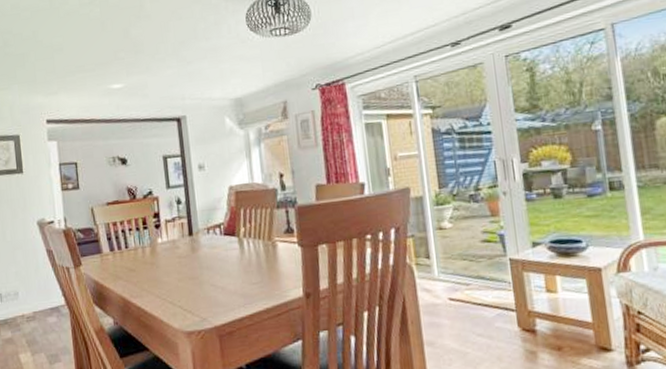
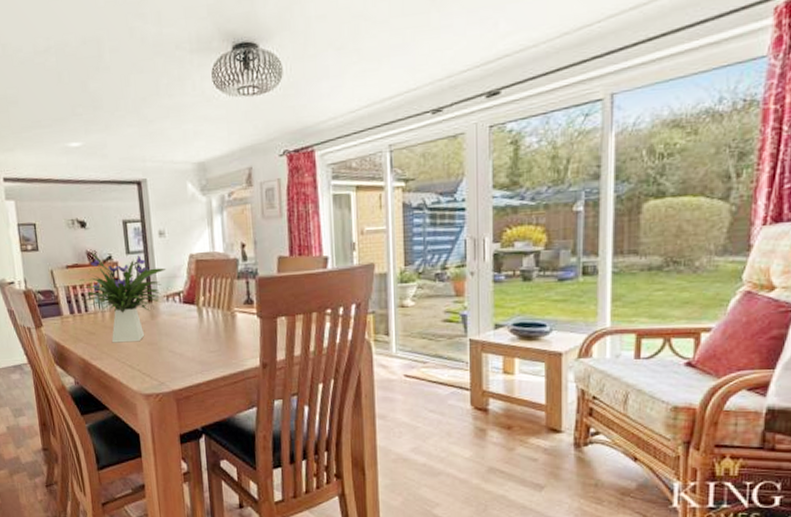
flower arrangement: none [120,188,207,280] -> present [79,252,167,343]

